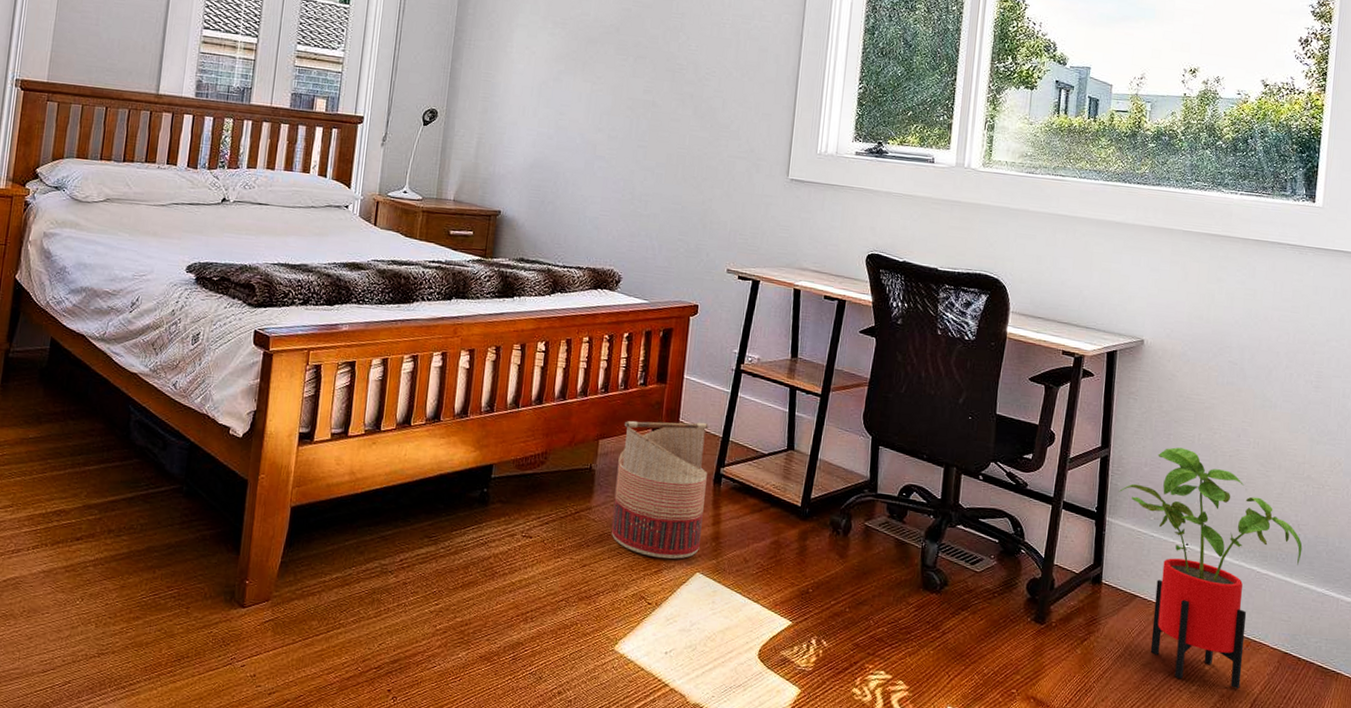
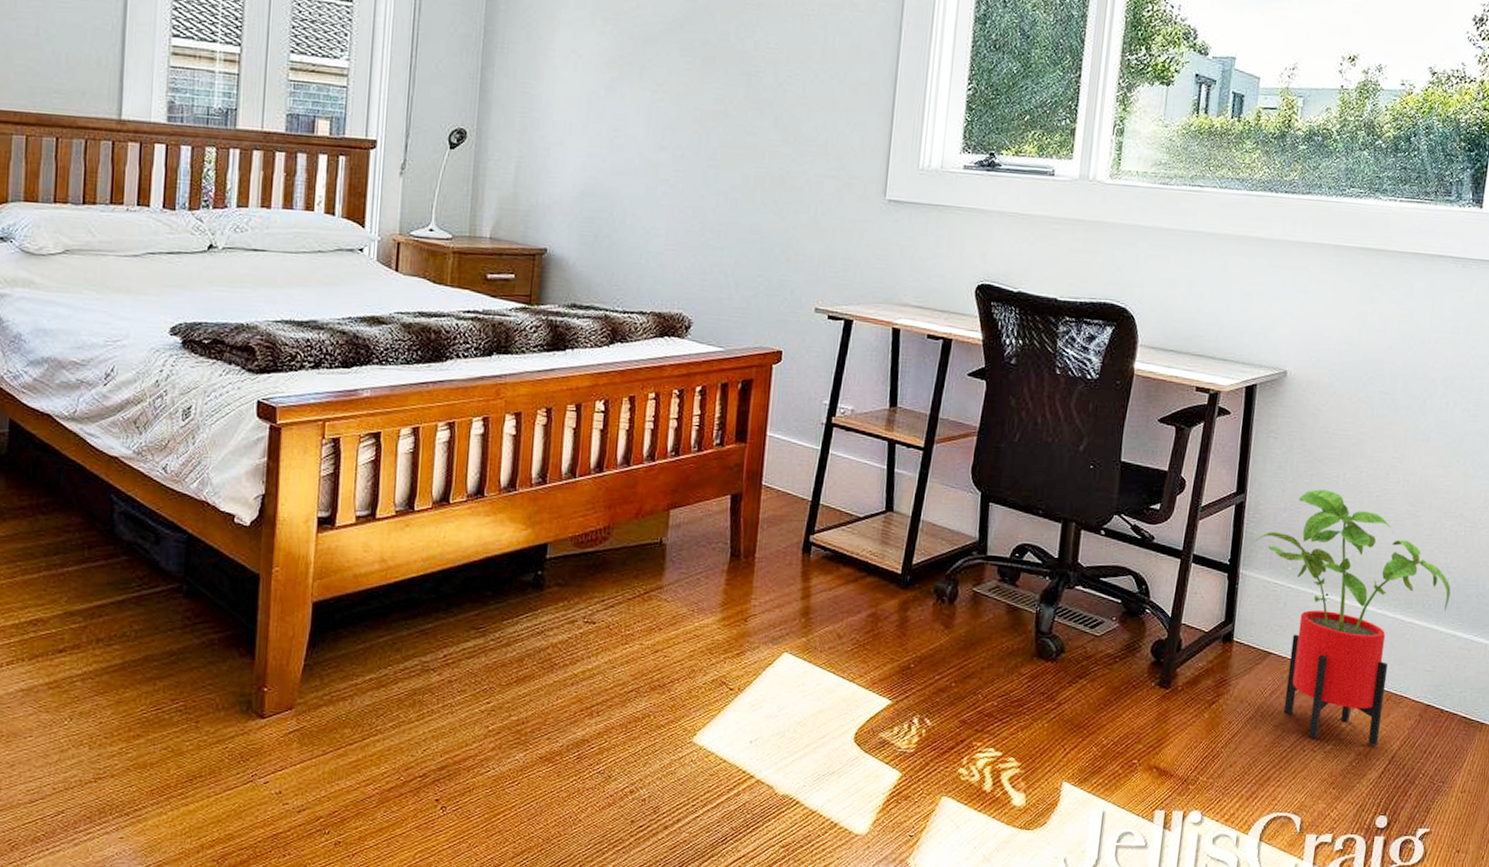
basket: present [611,421,709,559] -> none [686,485,796,639]

